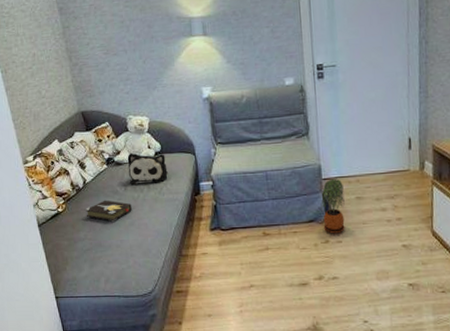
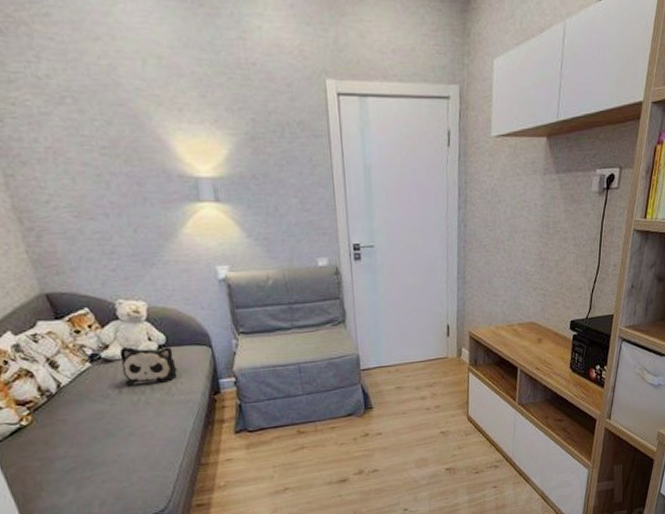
hardback book: present [85,200,132,222] -> none [63,406,131,433]
potted plant: present [320,178,345,234] -> none [359,368,385,426]

